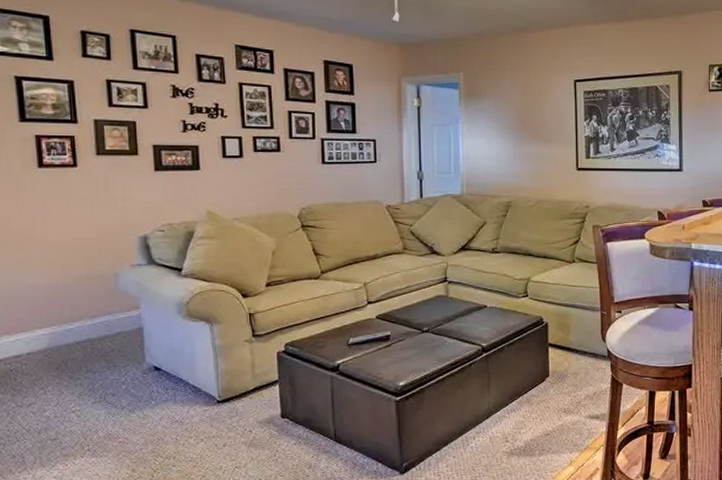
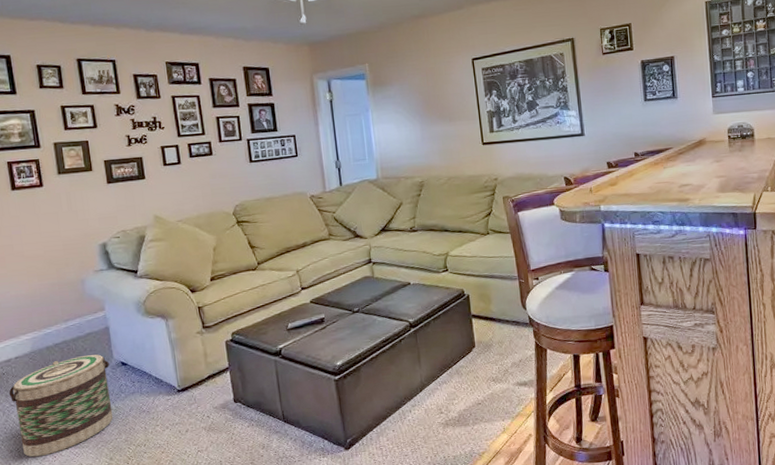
basket: none [16,356,140,464] -> present [8,354,113,458]

